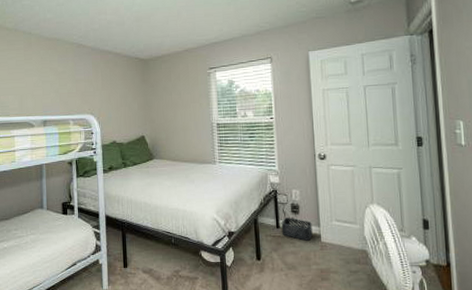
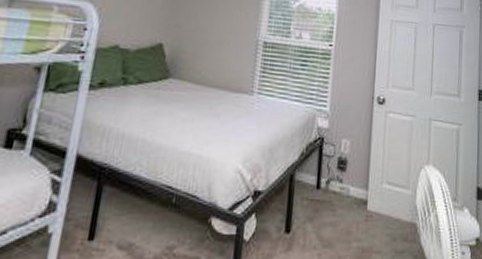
storage bin: present [281,218,313,241] -> none [322,175,359,208]

